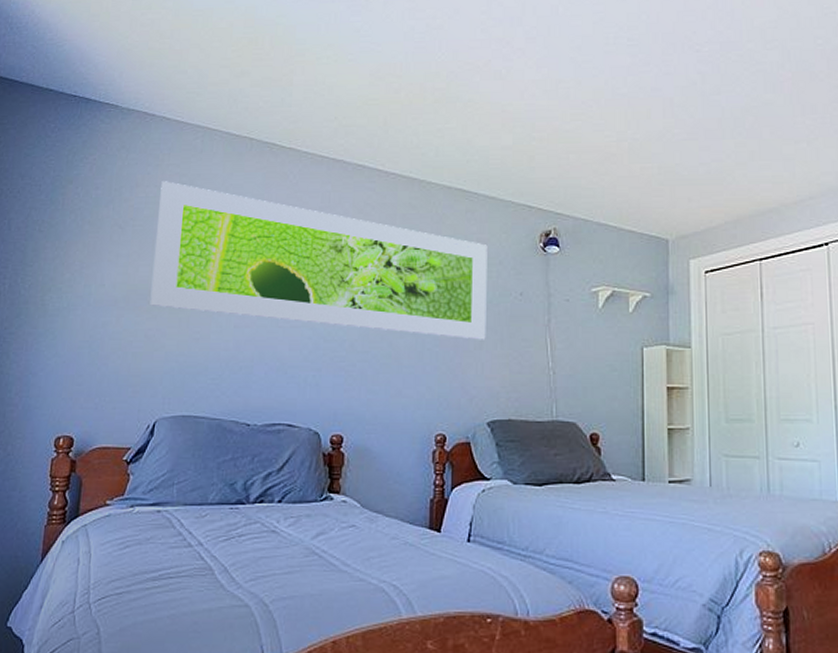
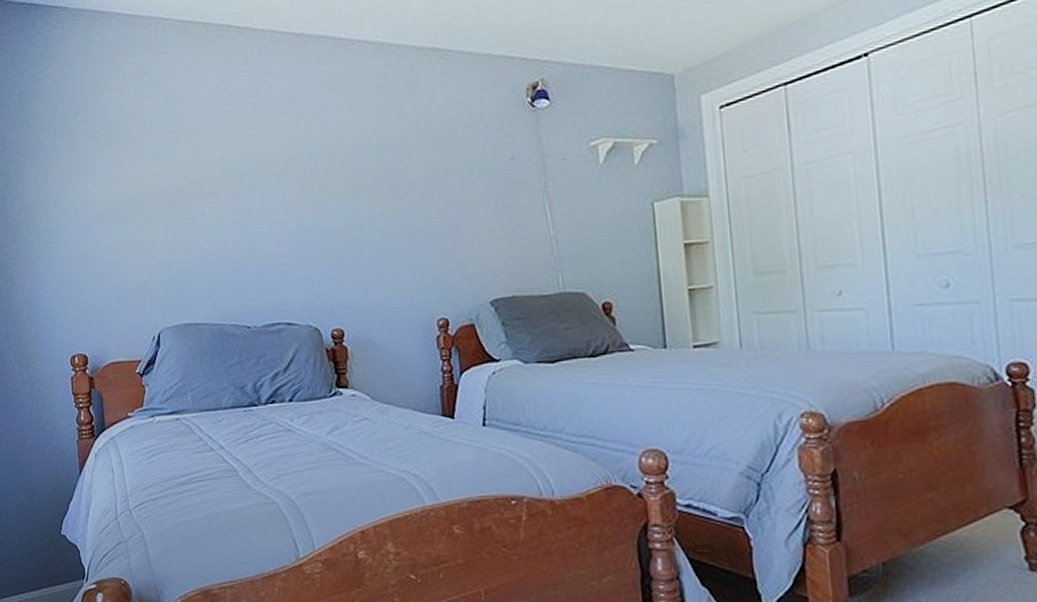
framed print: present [150,181,488,340] -> none [123,82,479,217]

